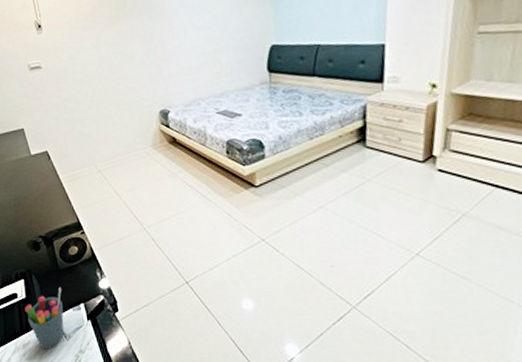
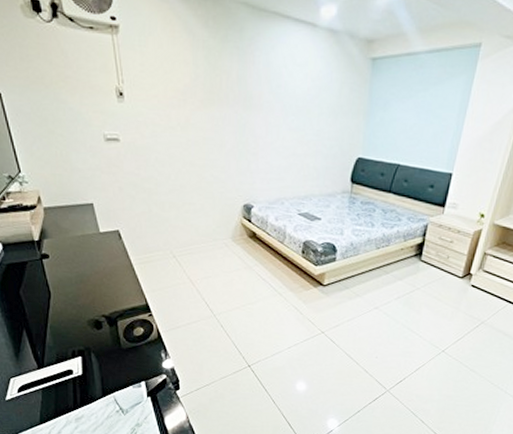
pen holder: present [25,287,64,350] -> none [80,366,122,423]

